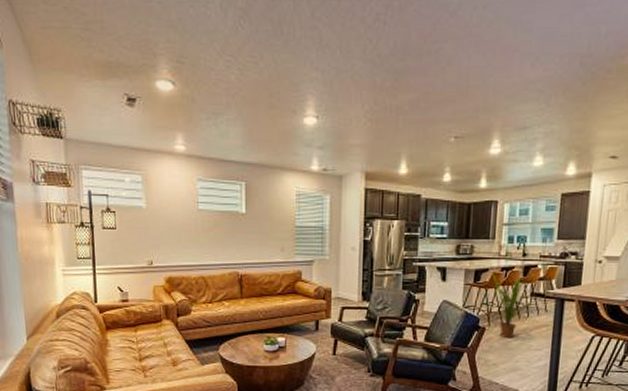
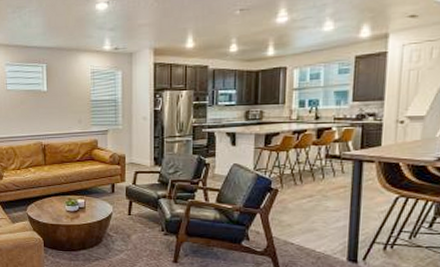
house plant: present [490,272,537,339] -> none [281,135,331,200]

